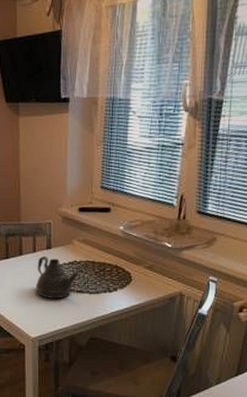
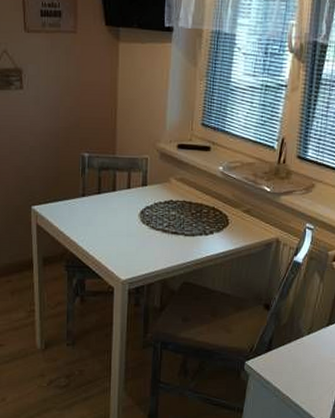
teapot: present [35,256,83,299] -> none [128,193,179,240]

